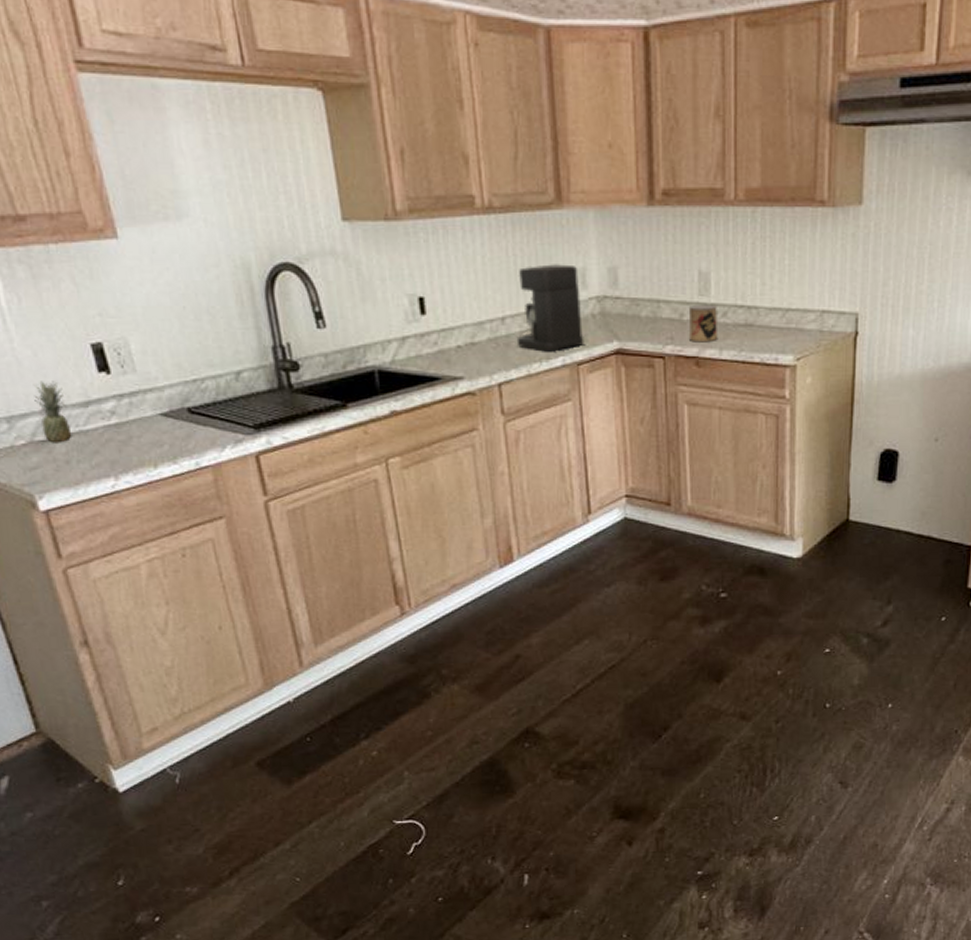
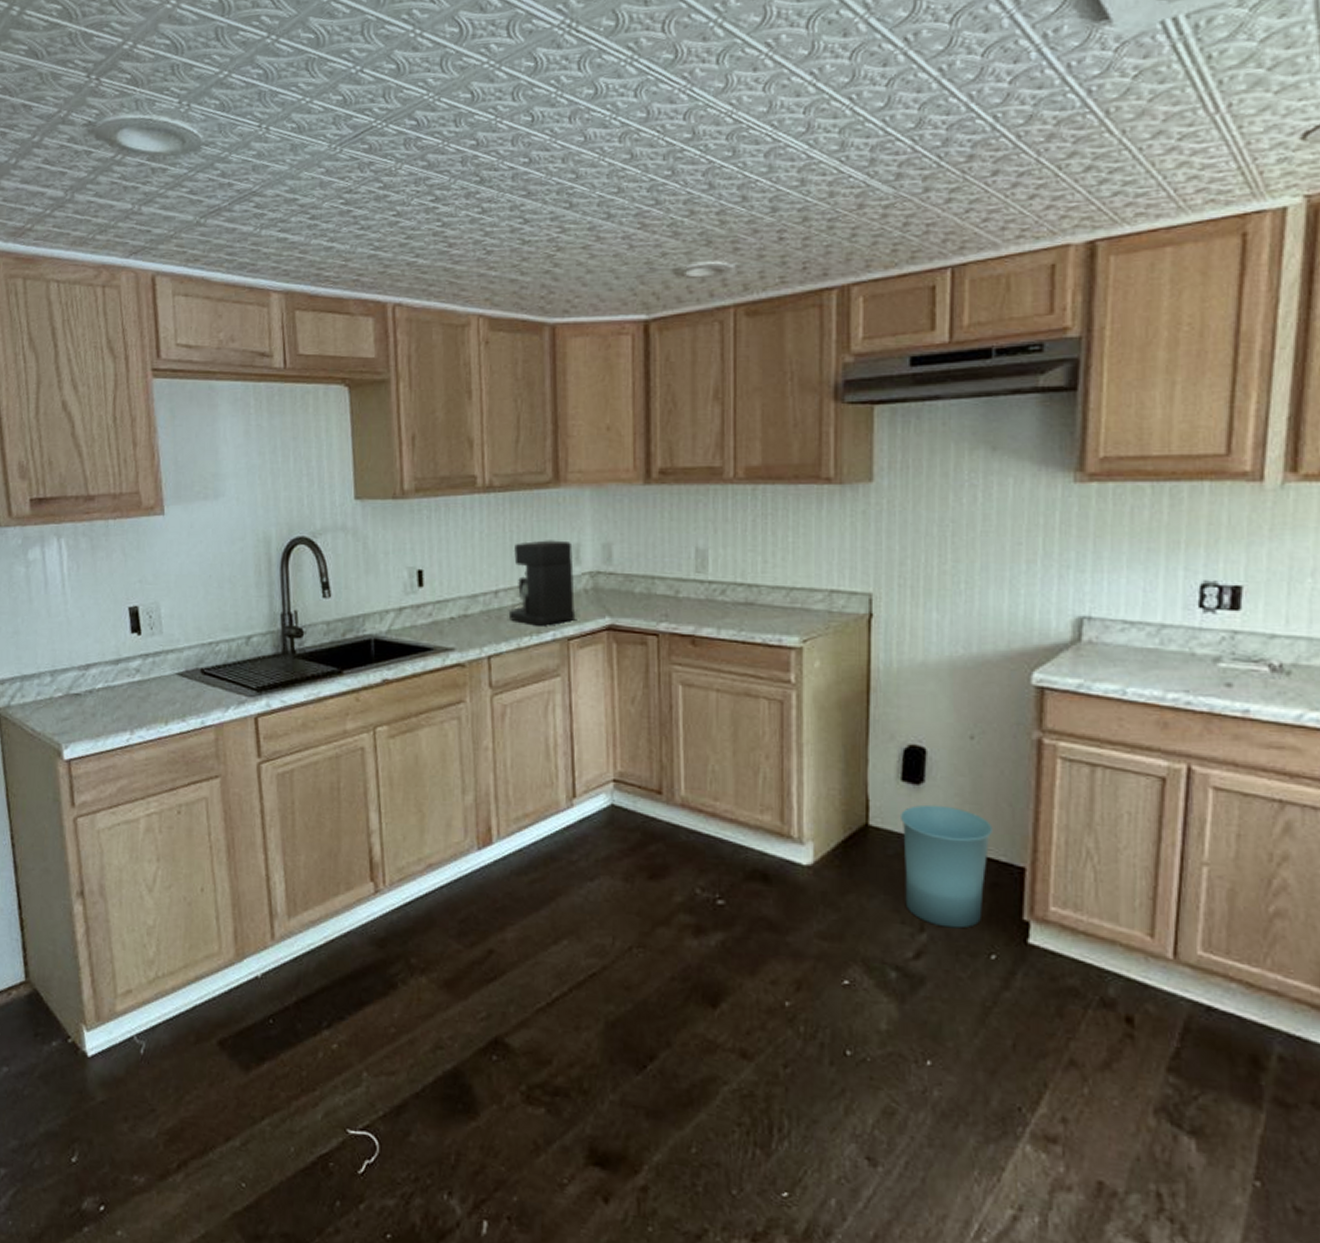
fruit: present [34,381,72,443] -> none [76,639,101,697]
tin can: present [688,304,717,343] -> none [684,581,715,621]
waste bin: none [876,499,949,599] -> present [901,804,993,929]

